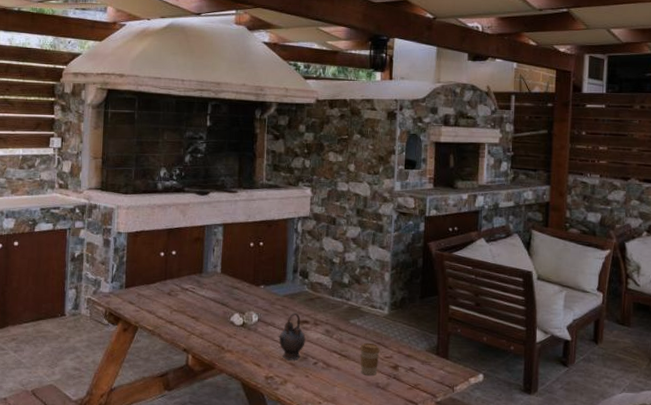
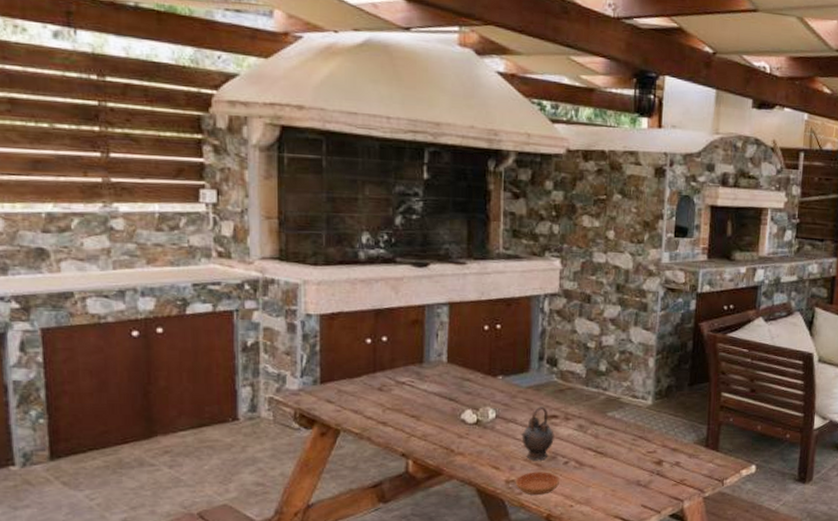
saucer: none [273,370,311,391] -> present [515,472,560,495]
coffee cup: present [359,342,380,376] -> none [618,437,642,474]

